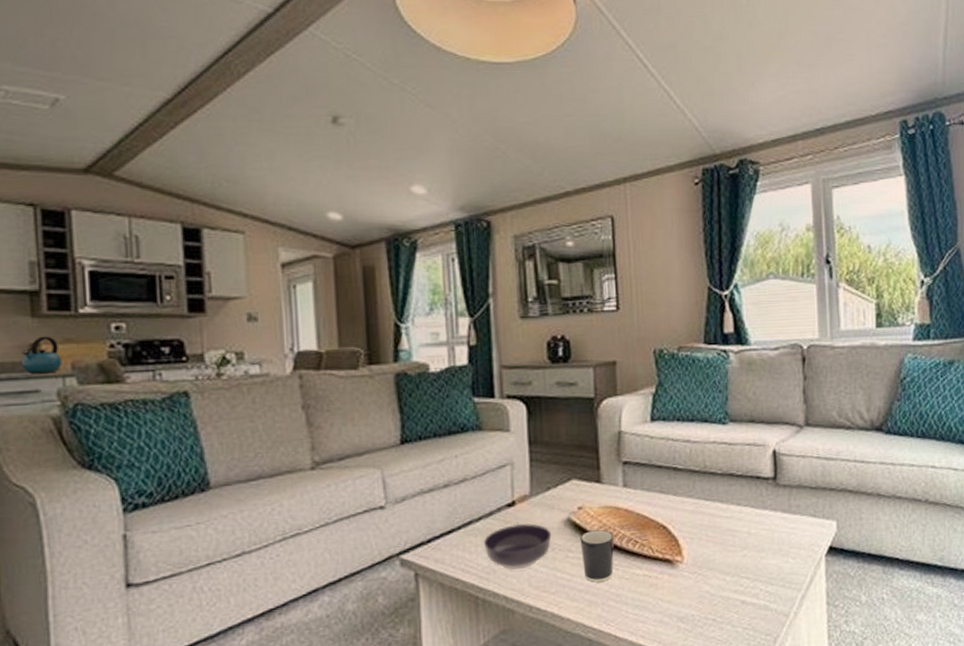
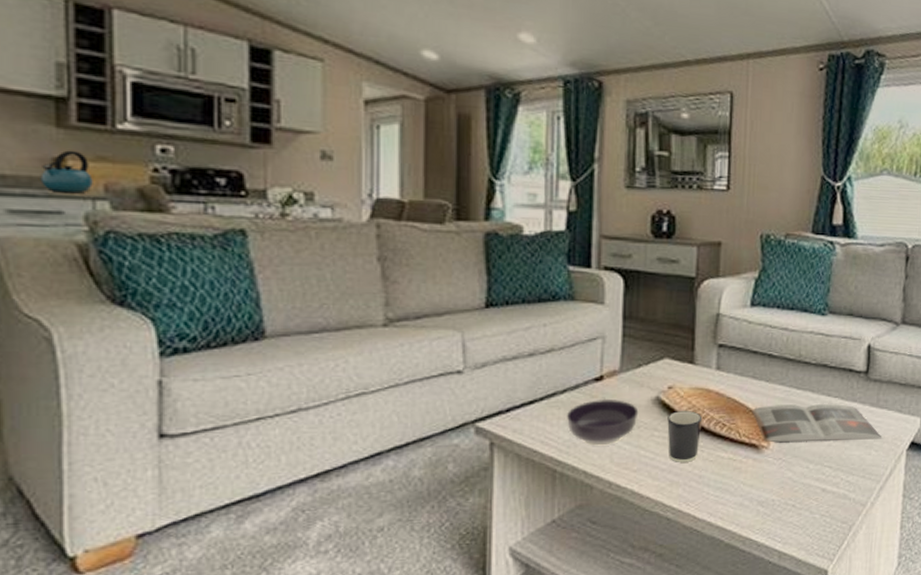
magazine: none [662,513,800,556] -> present [752,404,883,442]

